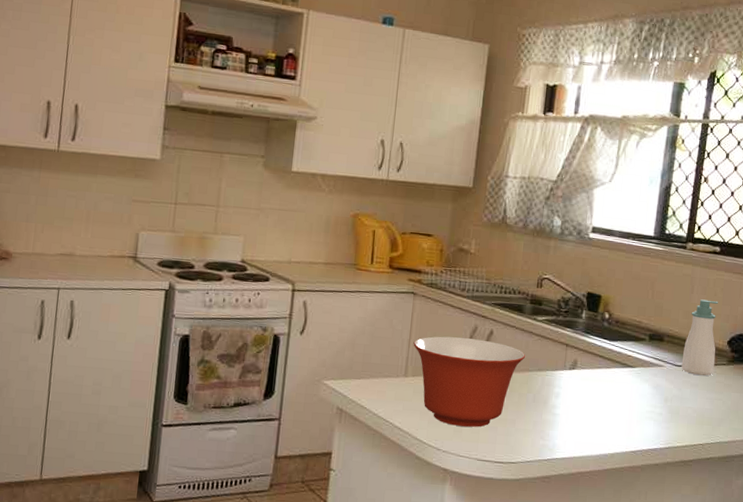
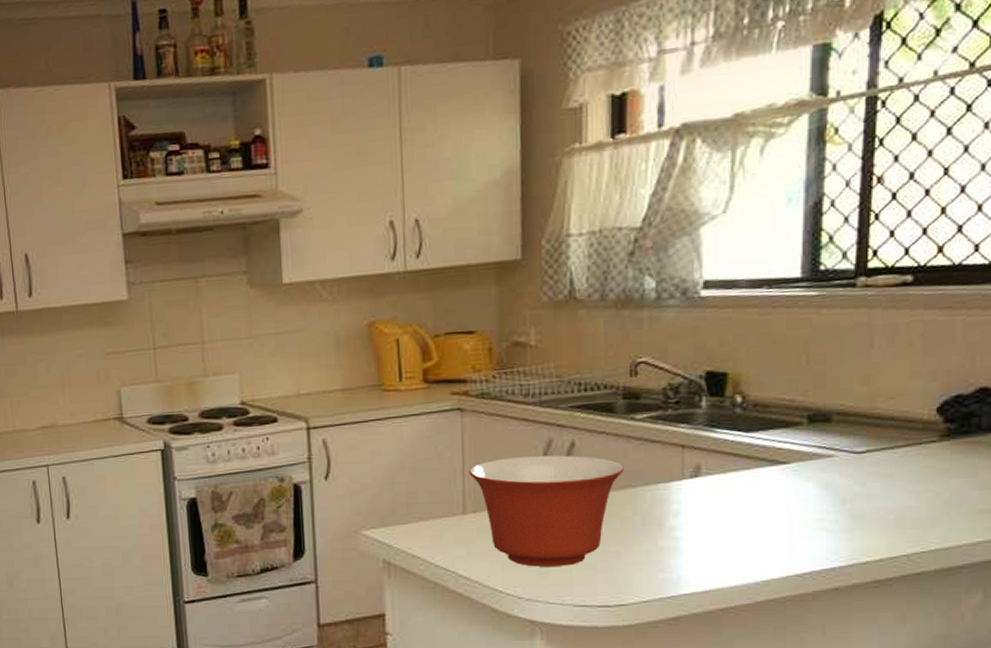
soap bottle: present [681,299,718,376] -> none [863,354,919,463]

